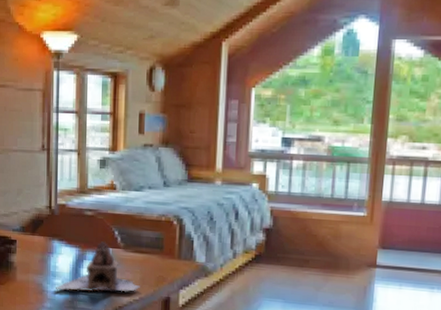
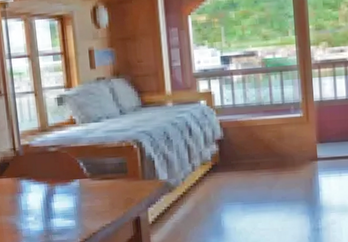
teapot: present [56,241,140,292] -> none [29,174,111,227]

